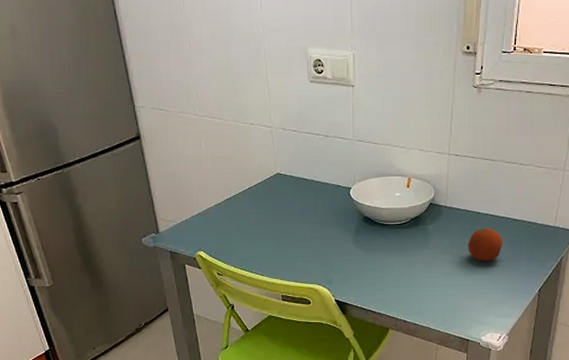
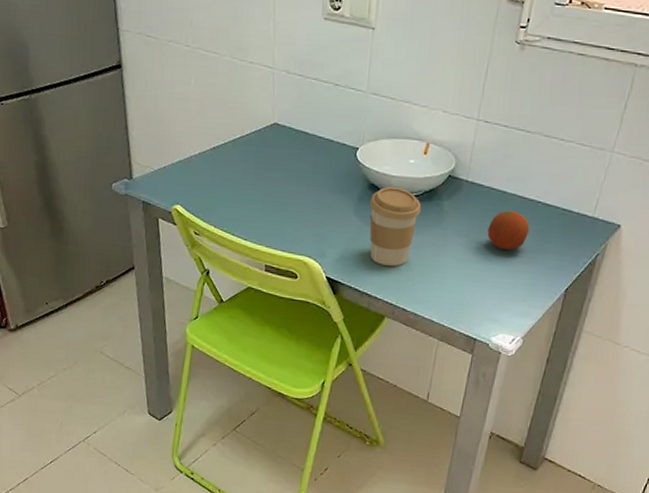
coffee cup: none [366,217,409,285] -> present [369,186,421,266]

